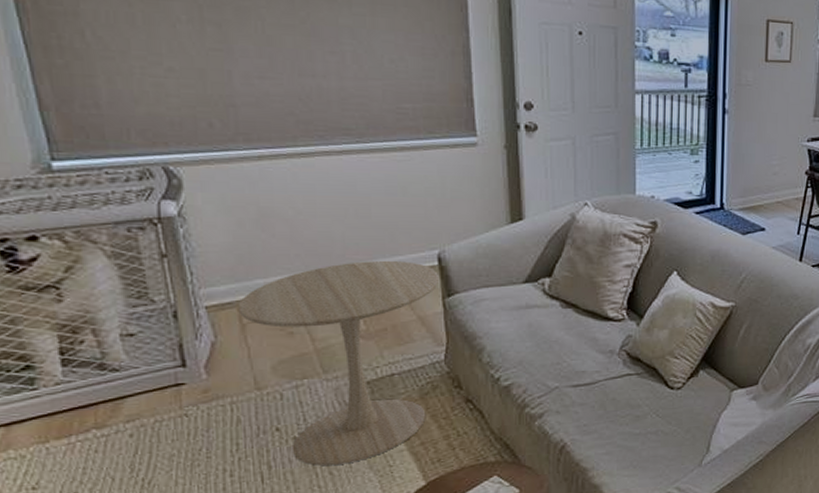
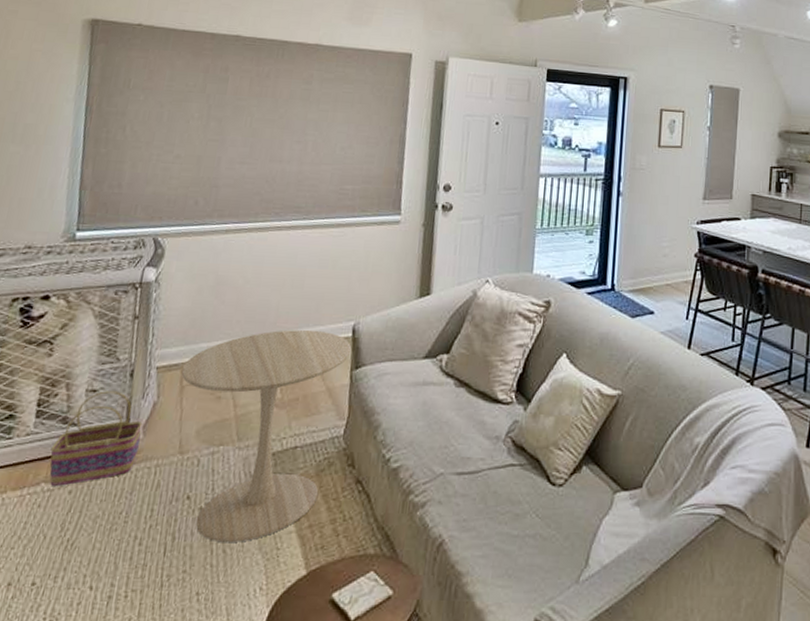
basket: none [93,334,205,431] -> present [49,391,143,486]

